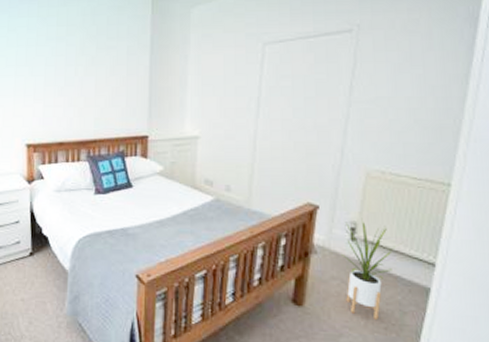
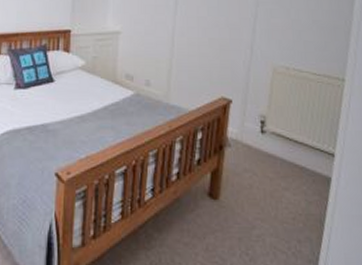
house plant: present [341,218,403,320] -> none [252,111,307,210]

